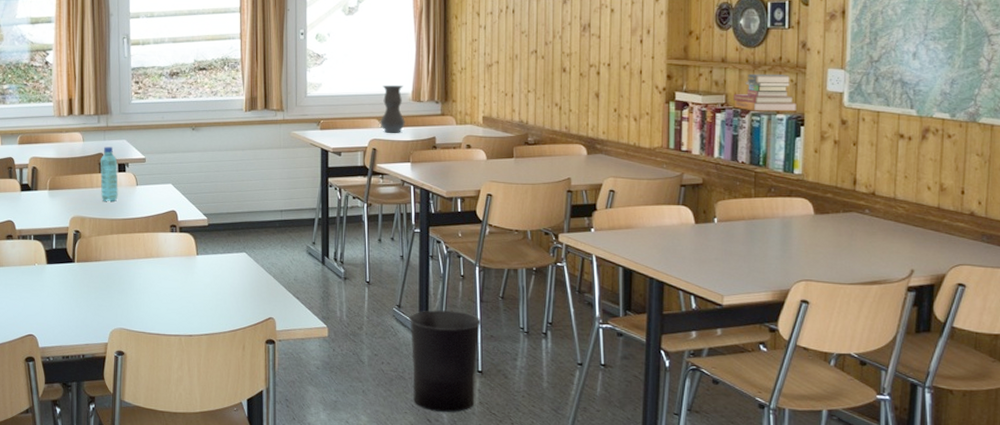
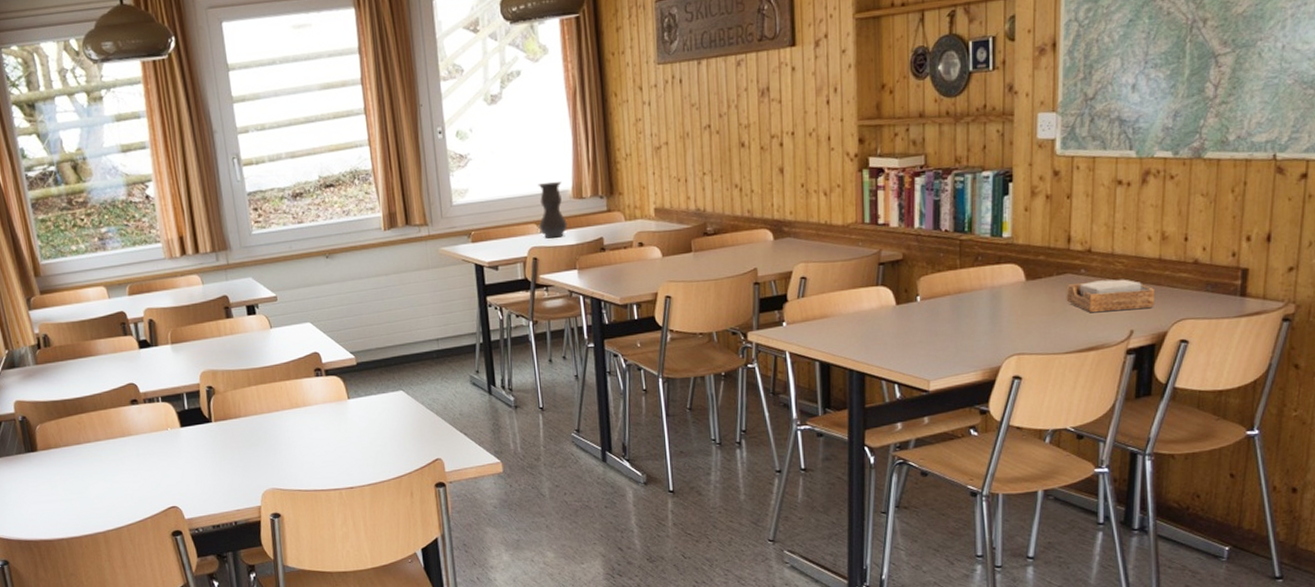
water bottle: present [100,147,118,201] -> none [224,287,251,350]
waste bin: present [408,310,482,412] -> none [589,429,669,539]
books: present [734,73,796,112] -> none [934,124,1004,171]
napkin holder: none [851,221,935,252] -> present [1066,279,1156,313]

